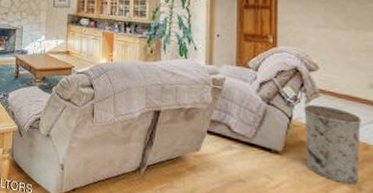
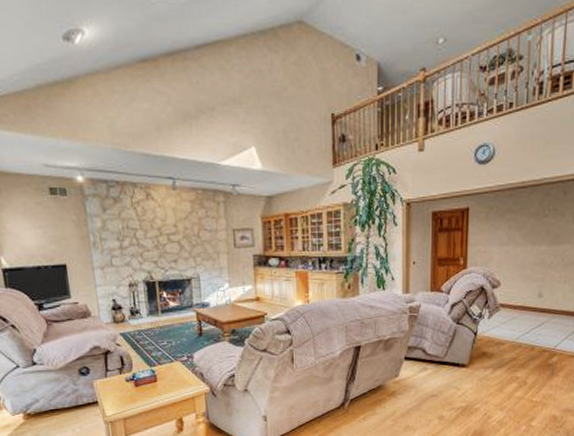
trash can: present [304,104,361,185] -> none [486,318,530,381]

